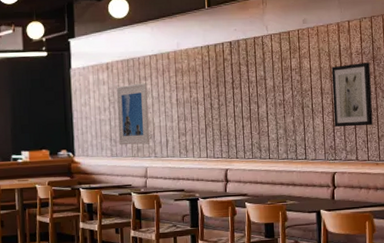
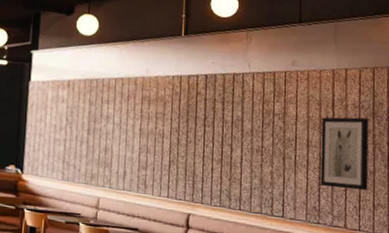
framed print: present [116,83,149,146] -> none [72,106,109,173]

